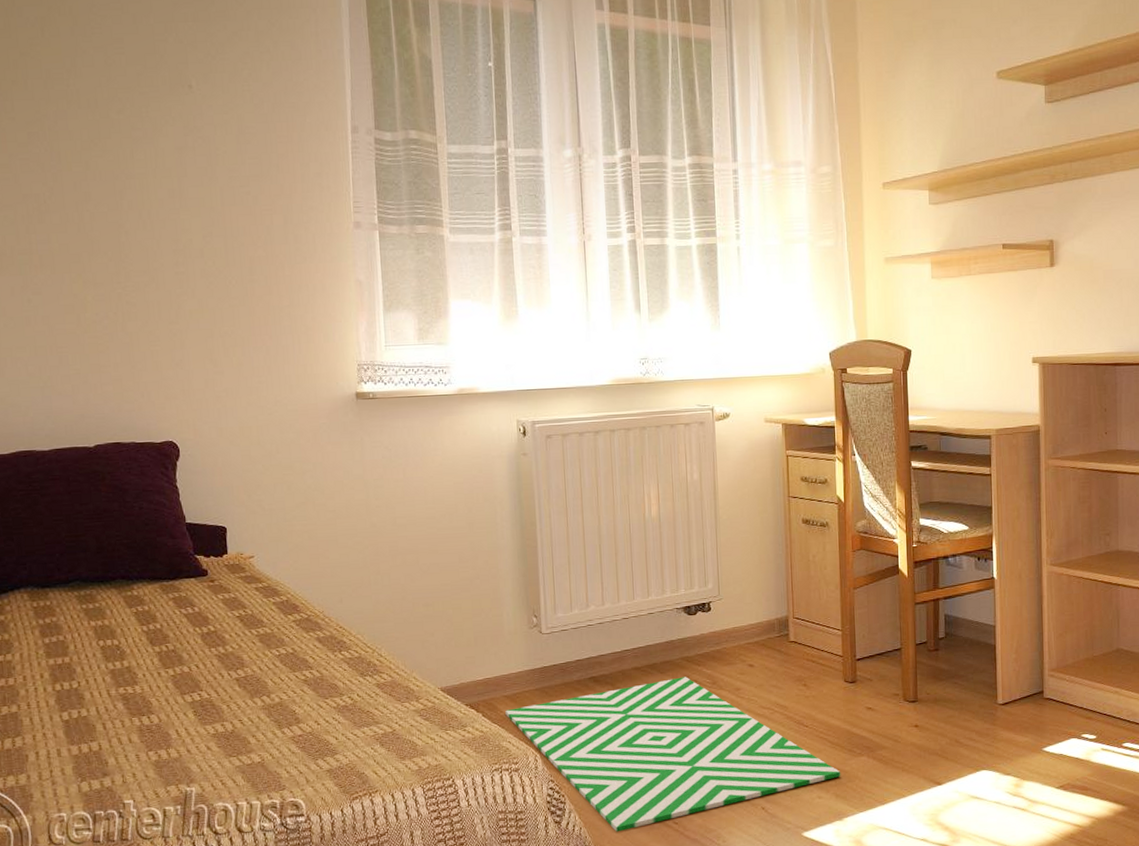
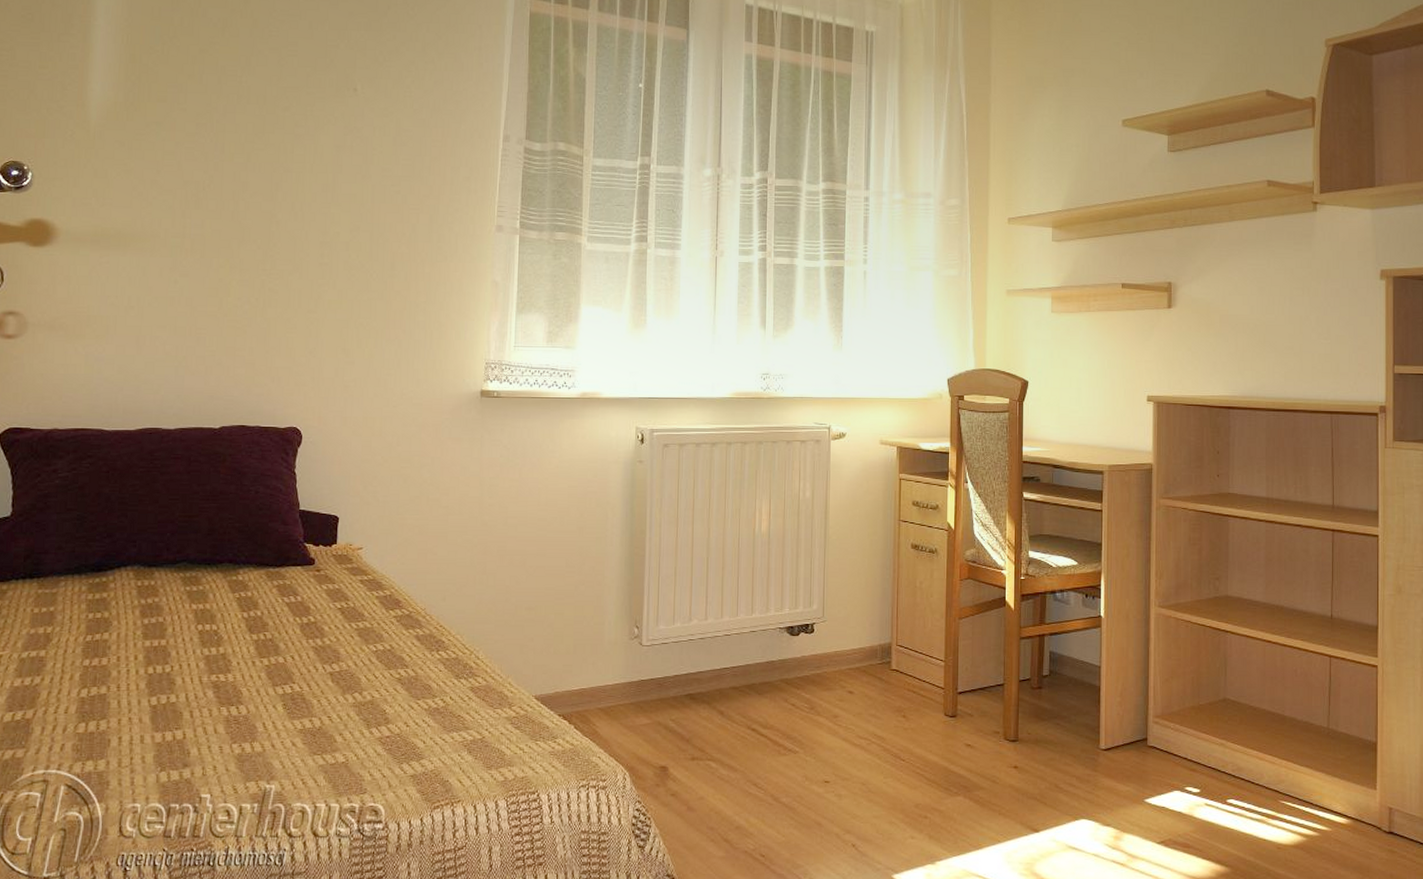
rug: present [505,677,841,832] -> none [598,700,936,861]

